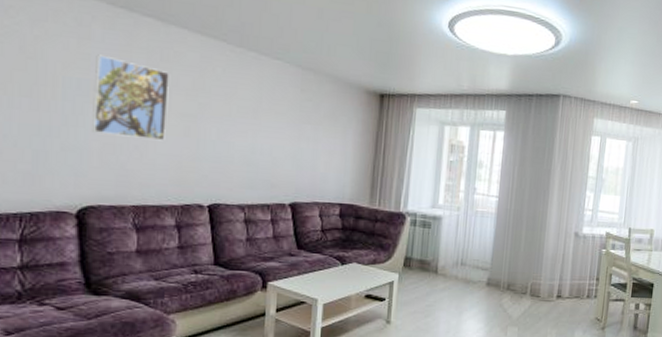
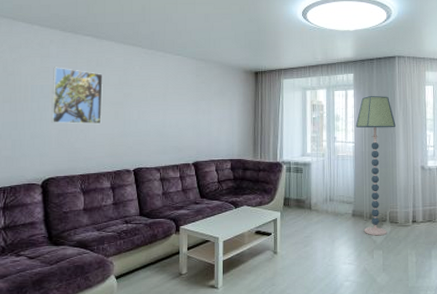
floor lamp: none [498,141,551,311] -> present [355,96,396,236]

